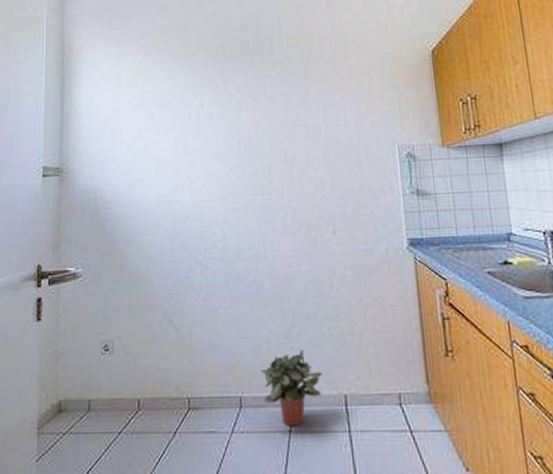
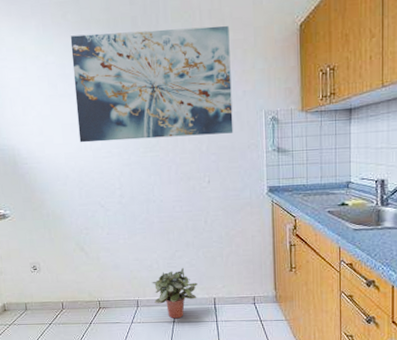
wall art: none [173,52,362,183] -> present [70,26,233,143]

